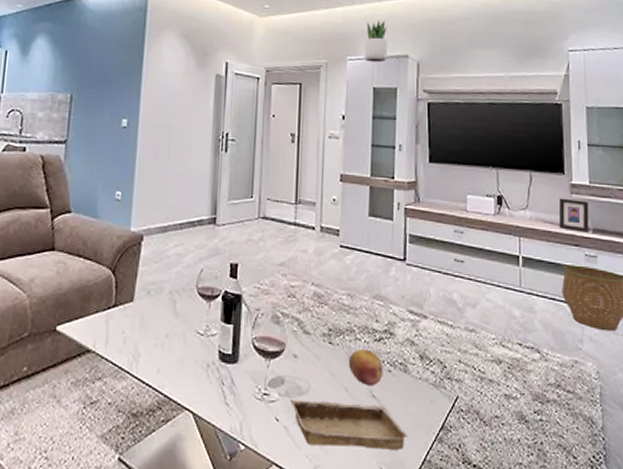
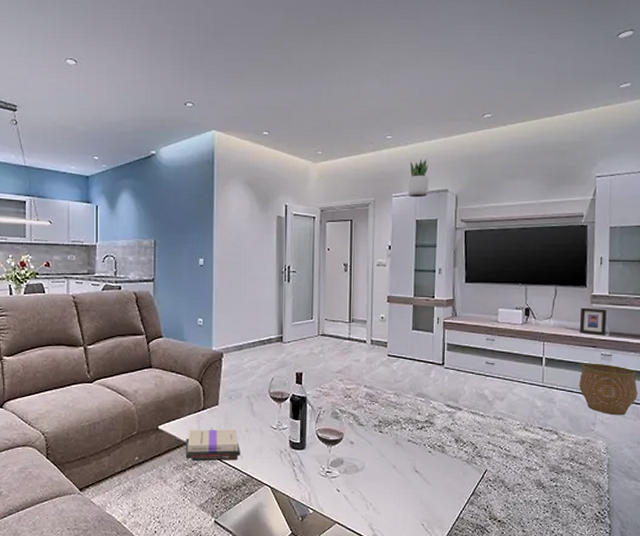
books: none [88,332,158,376] -> present [185,429,241,462]
tray: present [290,399,409,450] -> none [349,475,445,510]
fruit: present [348,348,383,387] -> none [395,435,425,464]

